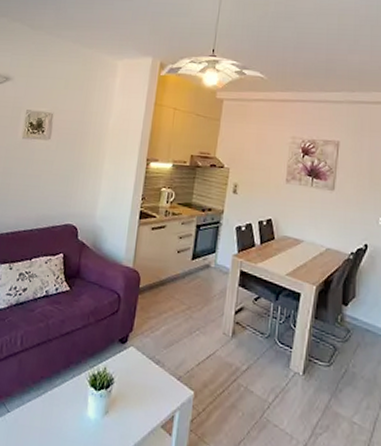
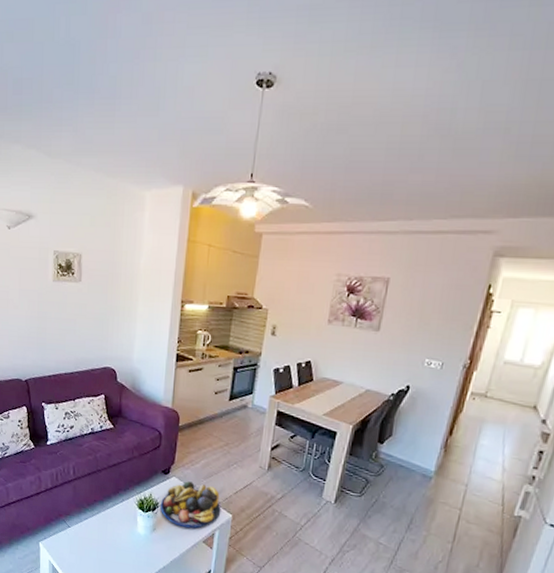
fruit bowl: none [114,351,182,410] -> present [160,481,221,529]

